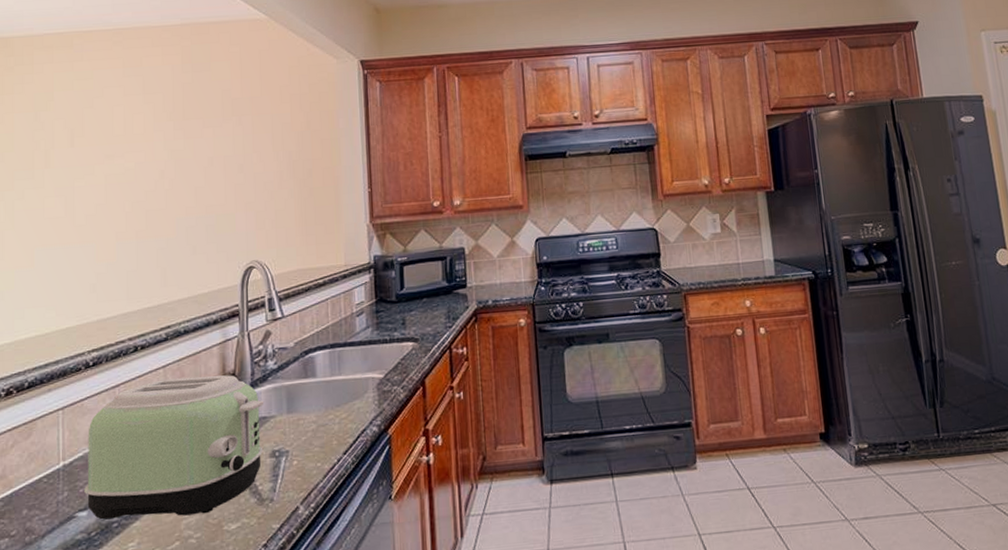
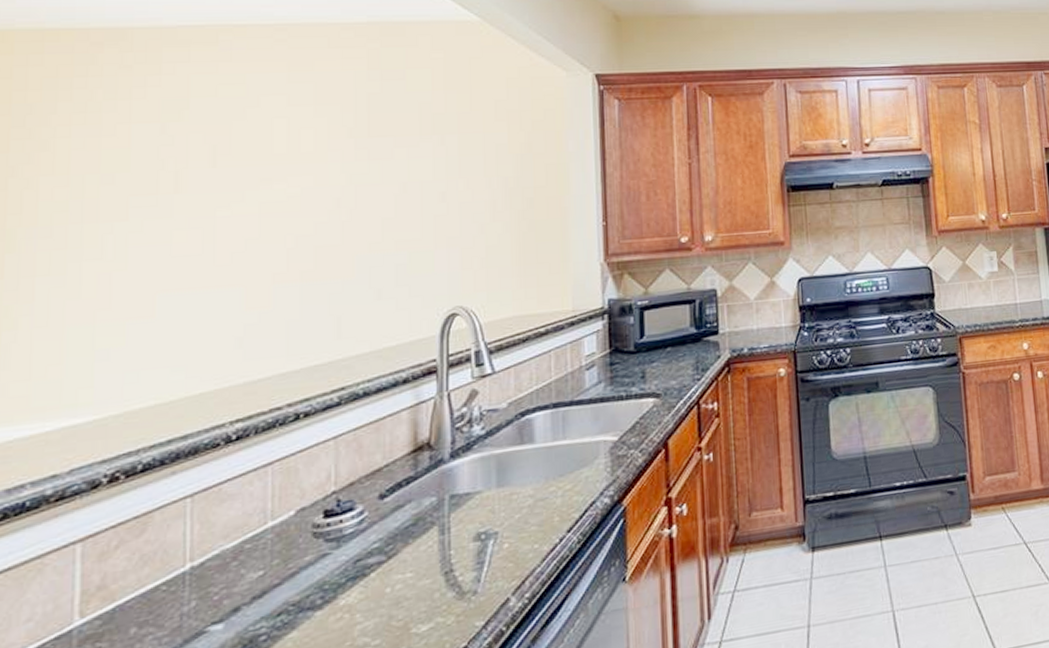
toaster: present [84,375,264,520] -> none [220,444,468,633]

